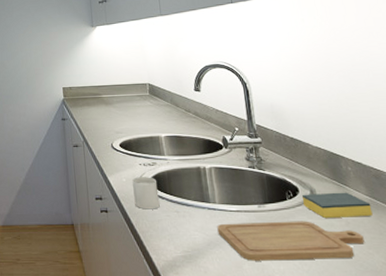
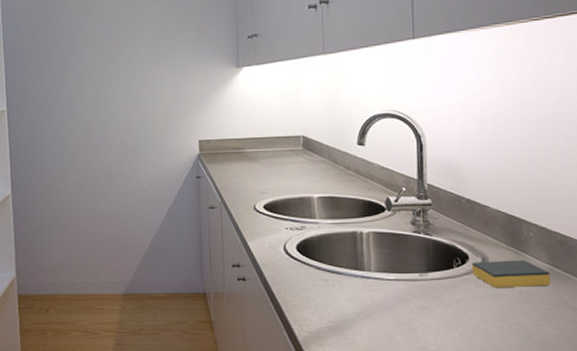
mug: present [132,177,160,210] -> none [276,242,306,278]
chopping board: present [217,221,365,261] -> none [370,290,537,332]

